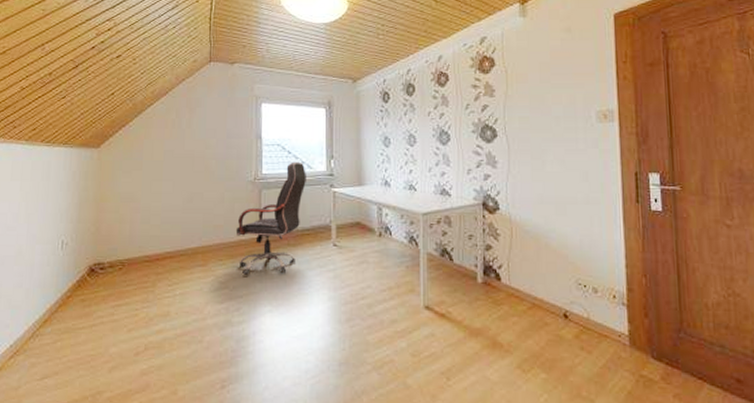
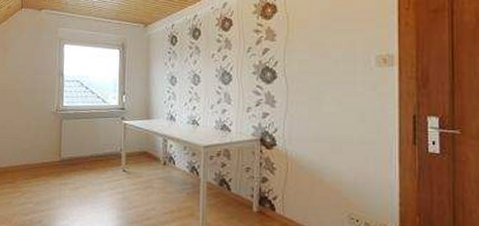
office chair: present [235,161,306,275] -> none [39,96,101,193]

